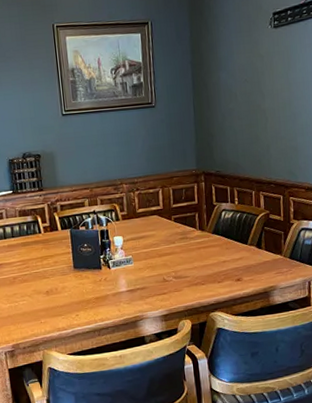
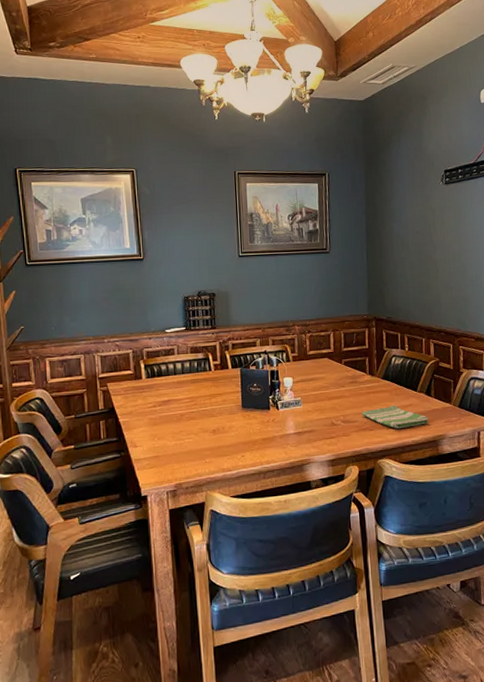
dish towel: none [193,259,260,282] -> present [361,405,429,429]

